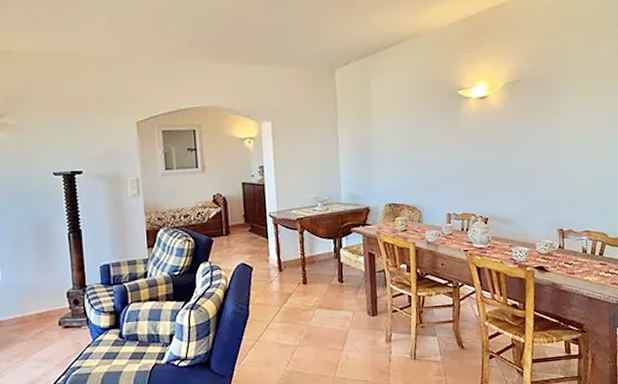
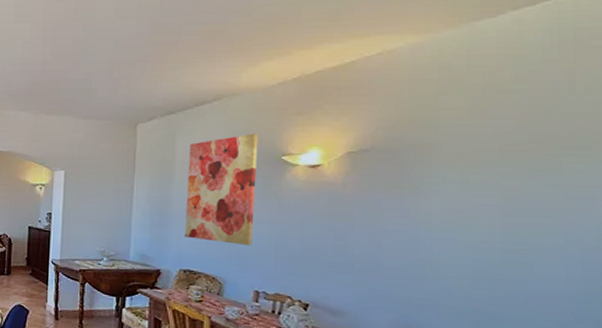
wall art: none [382,71,442,175] -> present [185,133,258,246]

